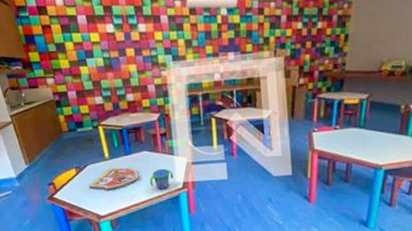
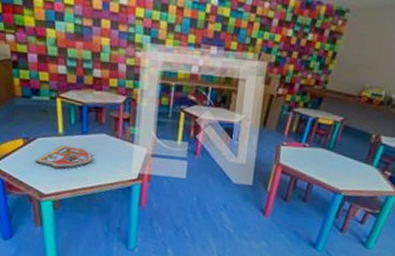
snack cup: present [150,168,173,190] -> none [103,155,129,178]

